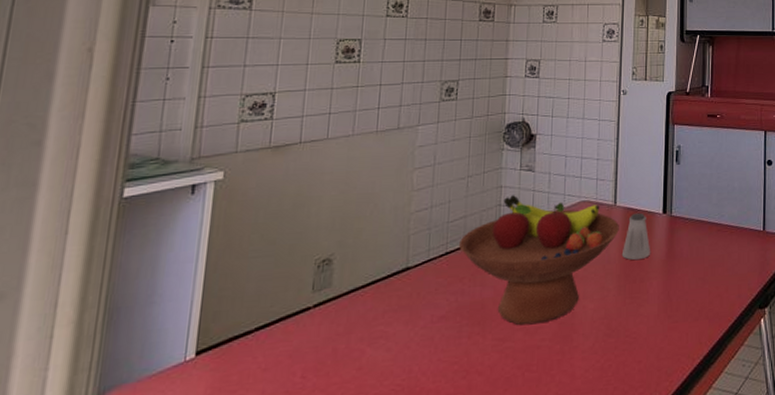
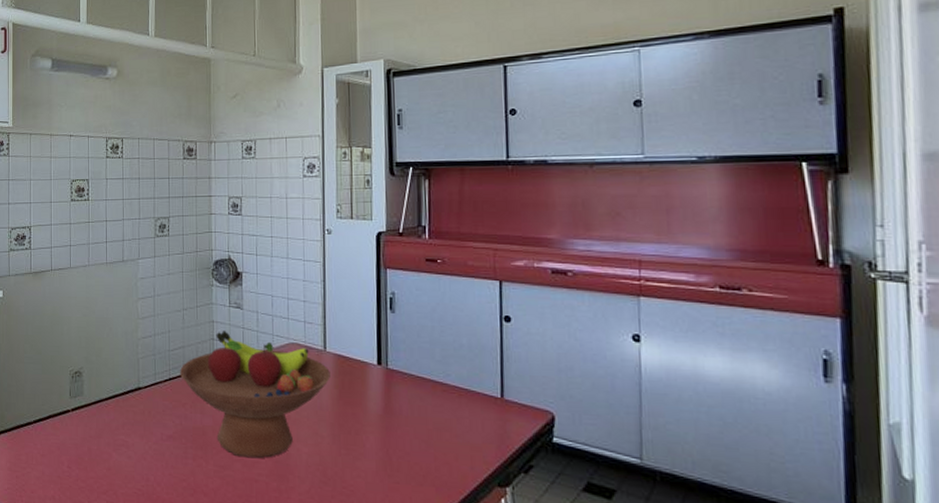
saltshaker: present [621,212,651,261] -> none [334,361,366,411]

